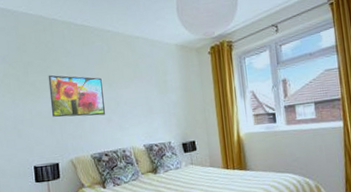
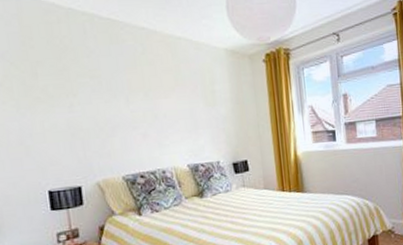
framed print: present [48,75,105,117] -> none [64,78,140,131]

